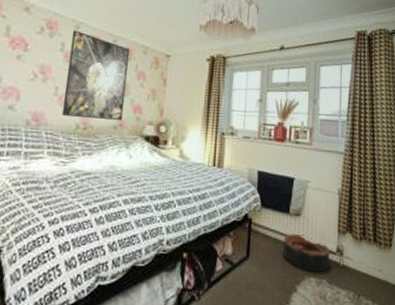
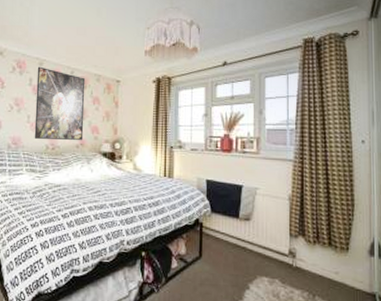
basket: present [284,234,330,272] -> none [235,237,282,272]

